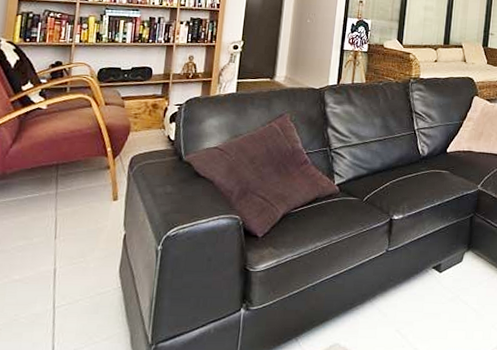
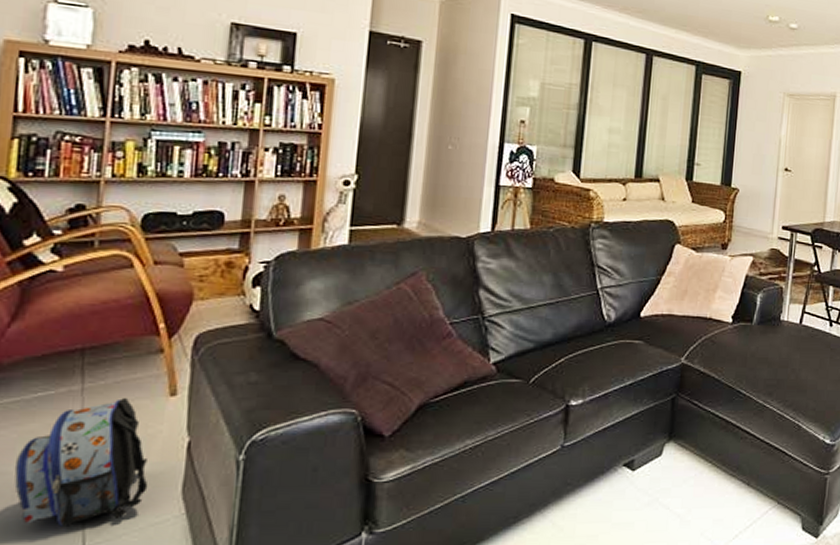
backpack: none [11,201,97,293] -> present [14,398,149,528]

